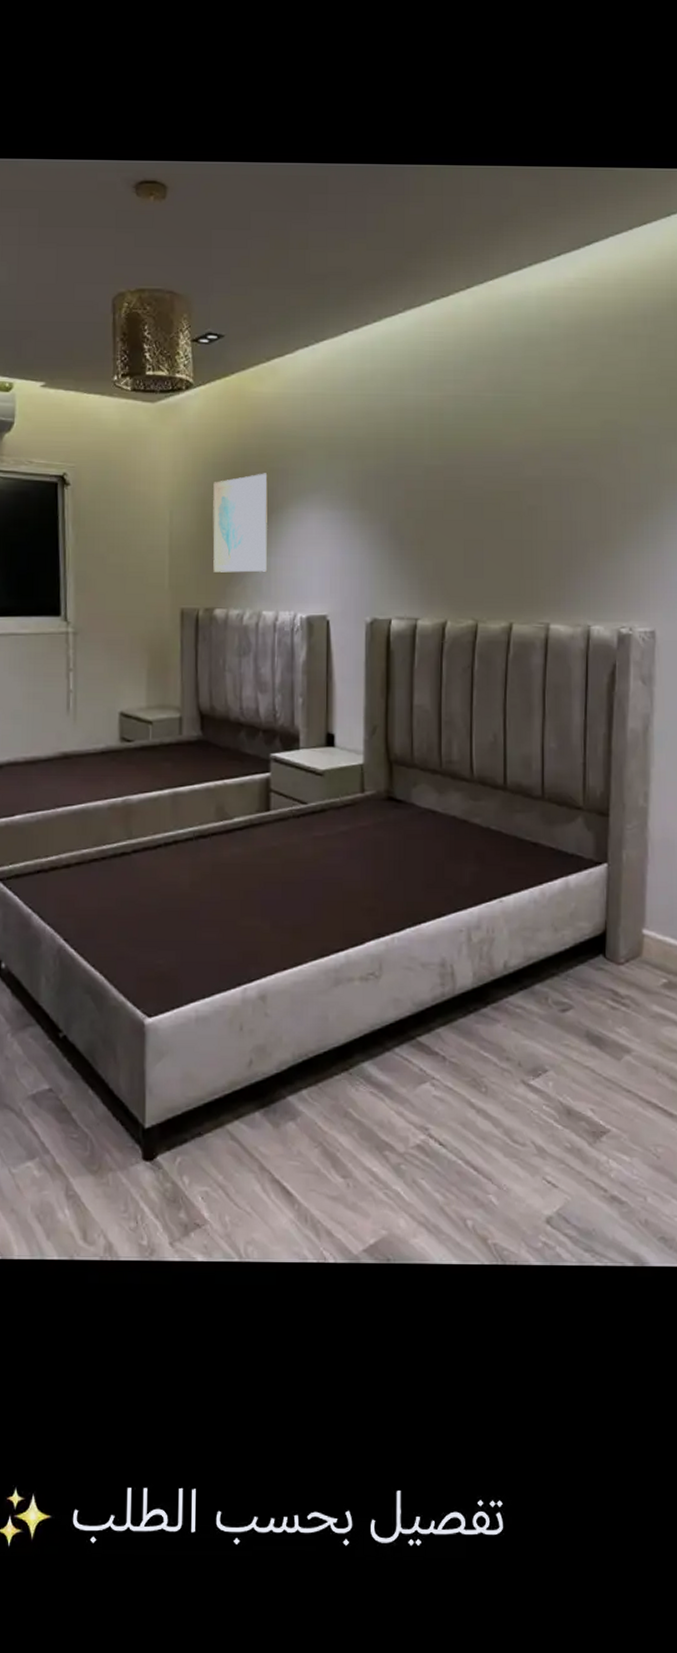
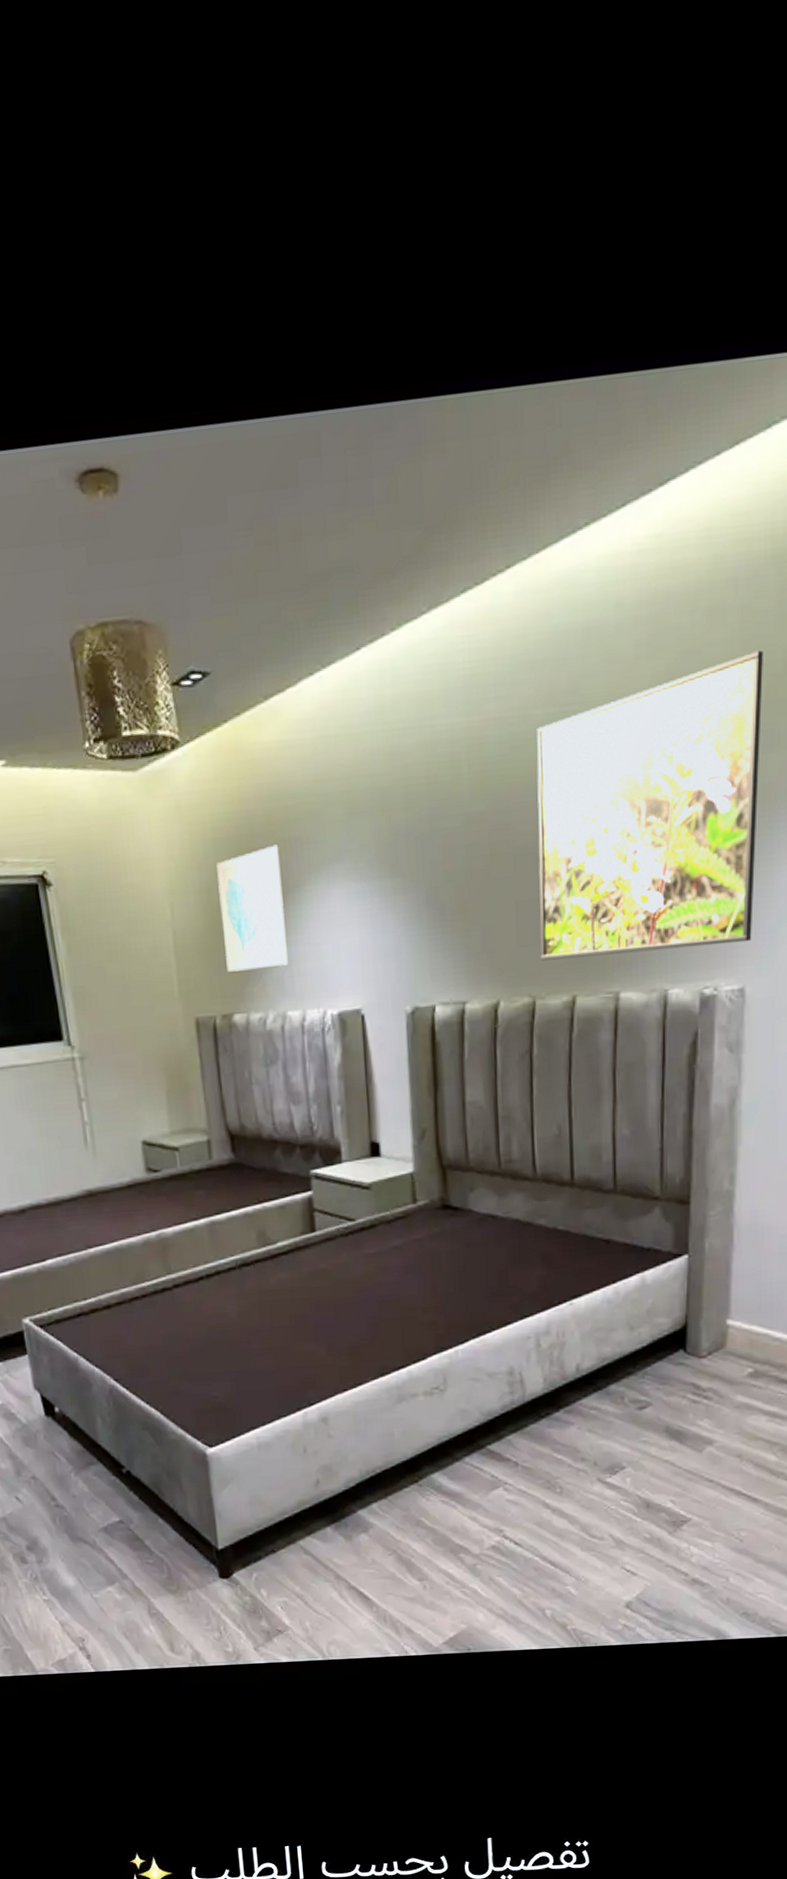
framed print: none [483,369,667,593] -> present [537,650,763,961]

